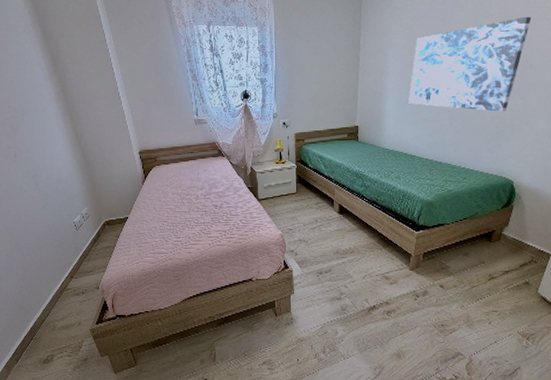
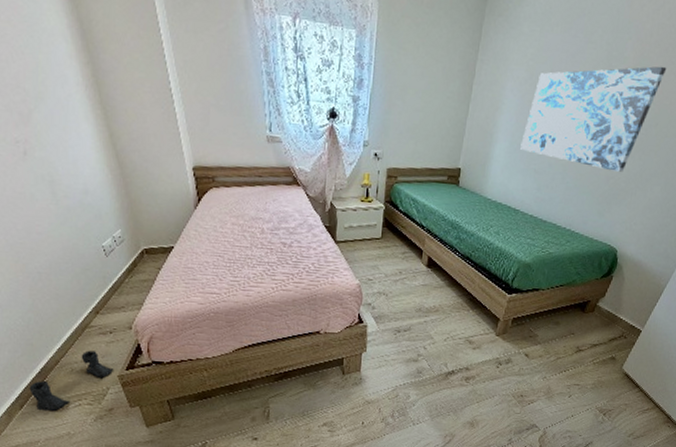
boots: none [23,309,87,364] -> present [29,350,114,412]

